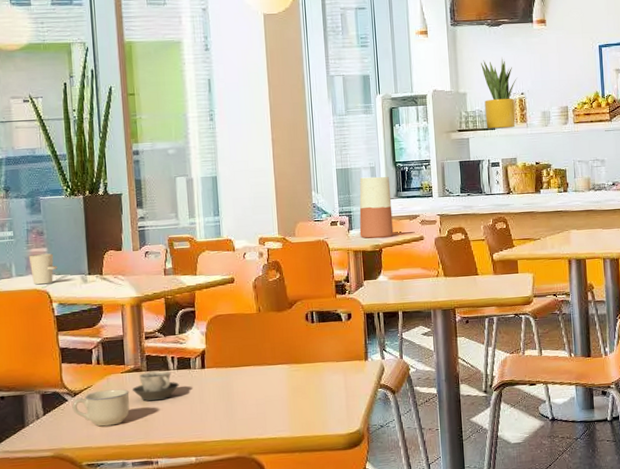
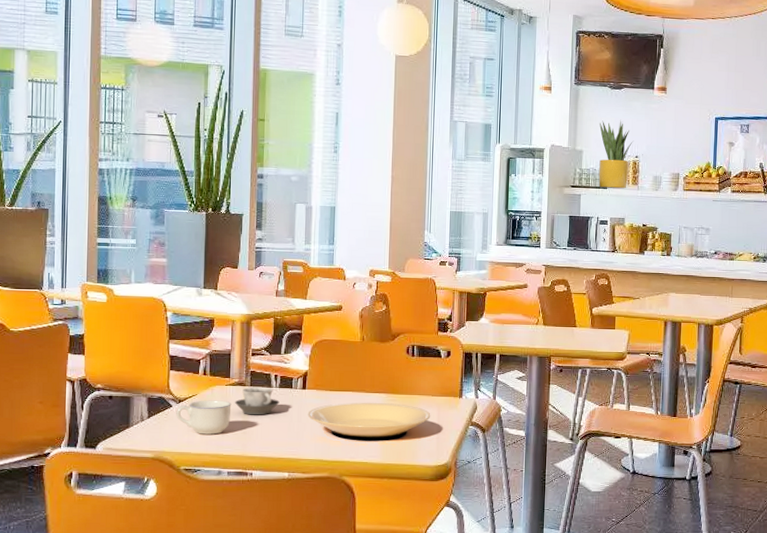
cup: present [28,253,57,285] -> none [148,264,175,294]
plate: none [209,373,338,416] -> present [307,402,431,441]
vase: present [359,176,394,239] -> none [466,222,501,282]

